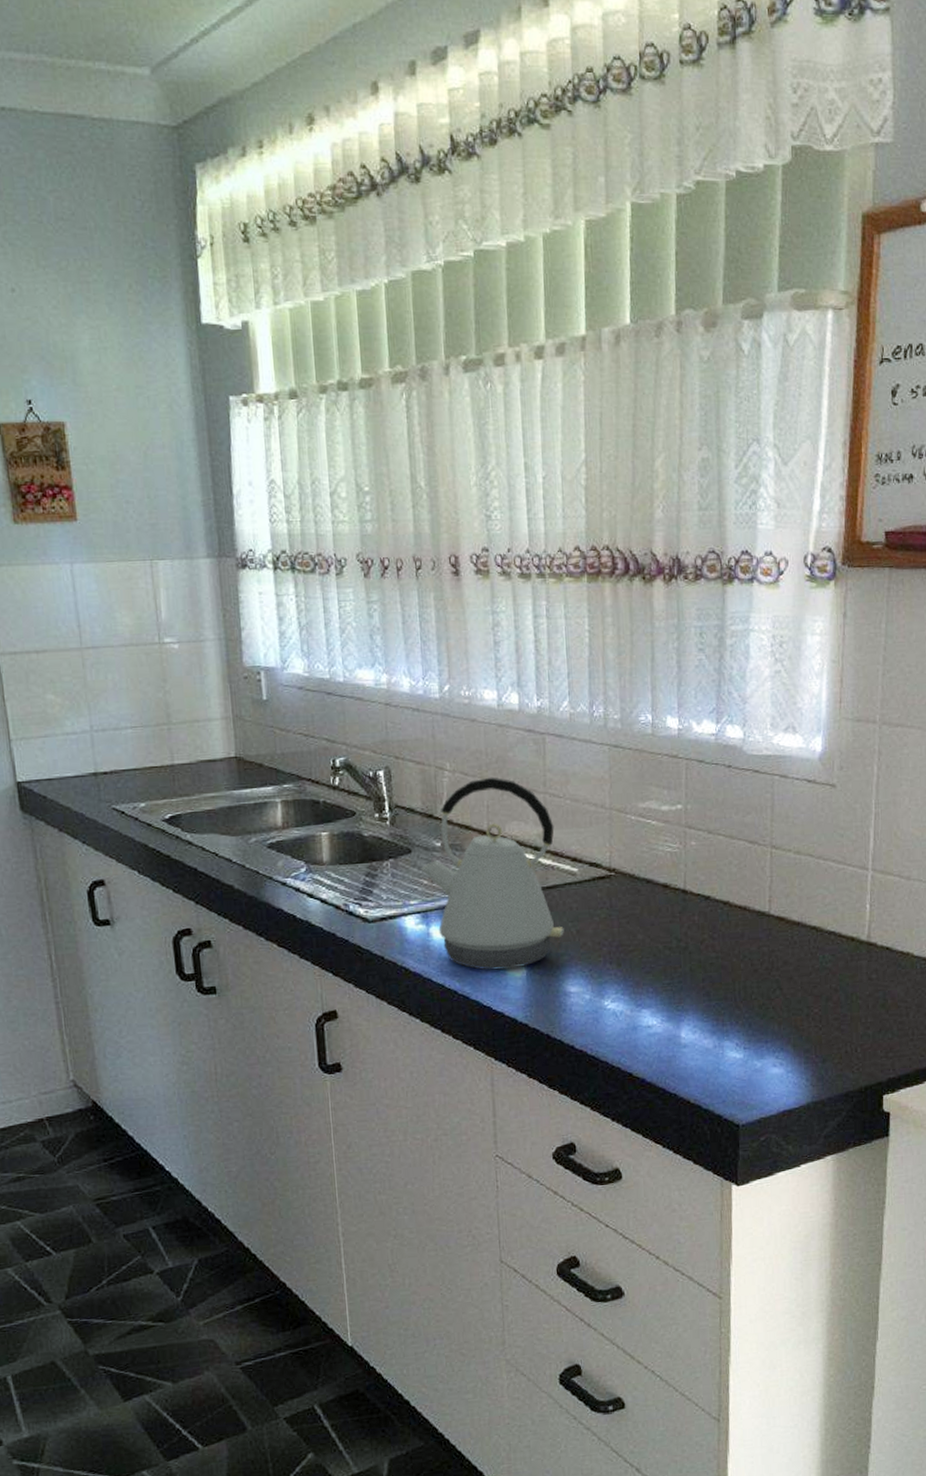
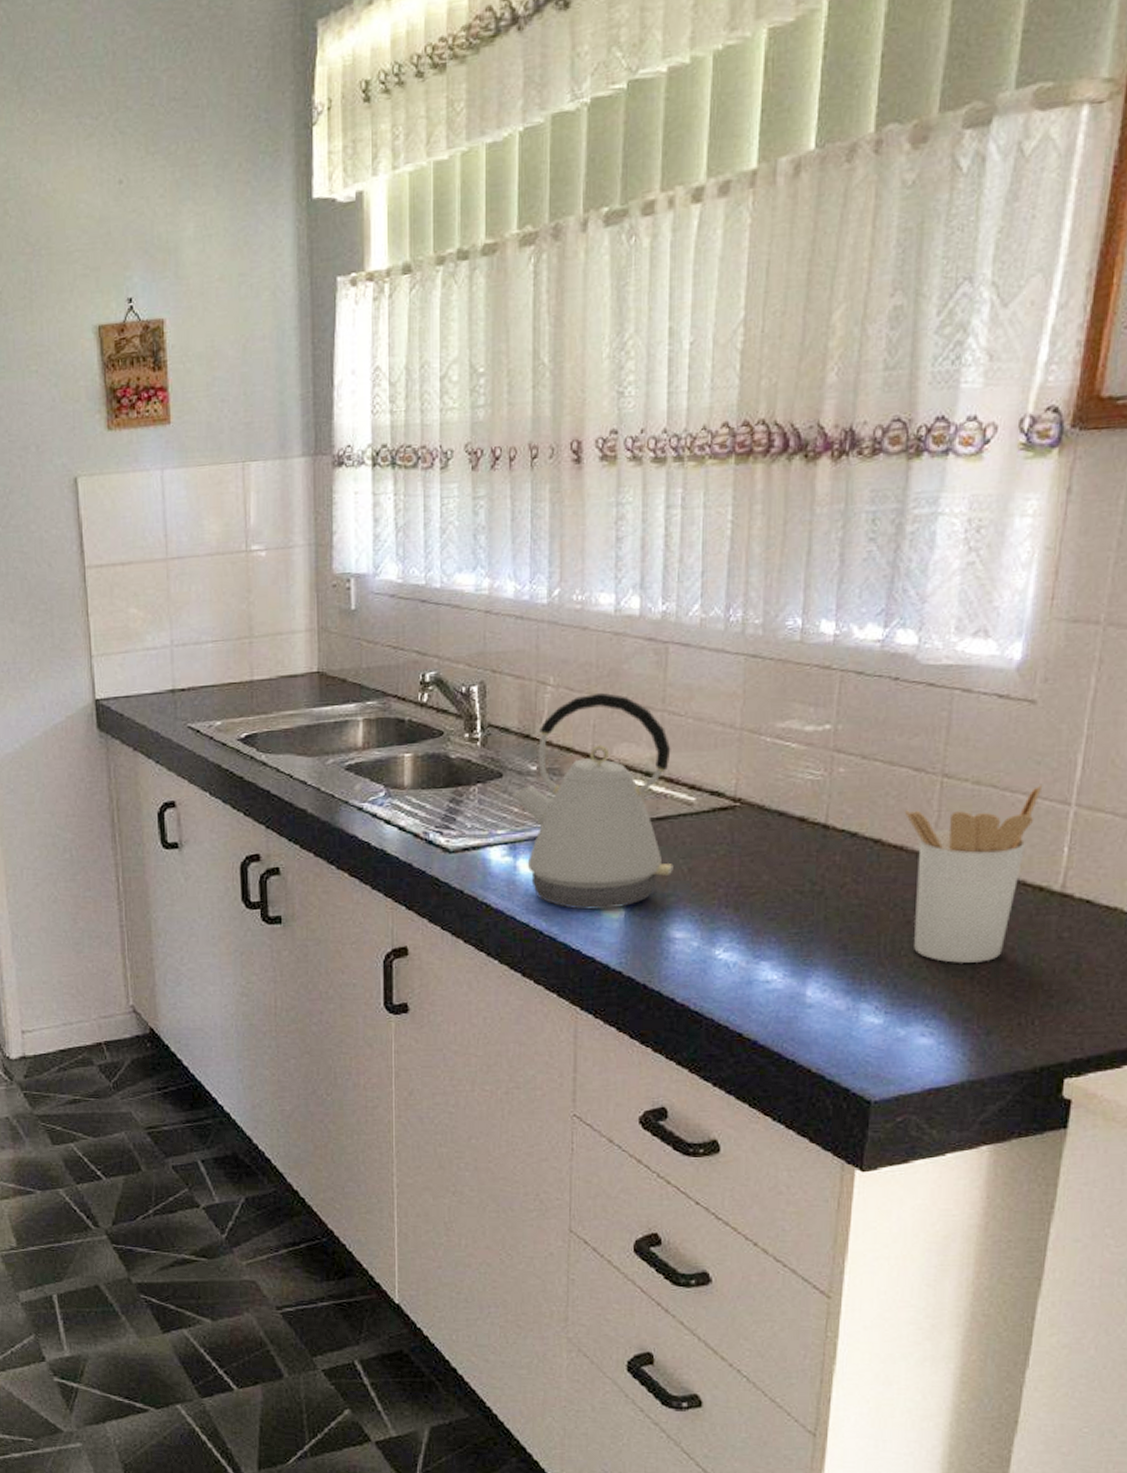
utensil holder: none [744,854,847,1004] -> present [904,785,1043,963]

